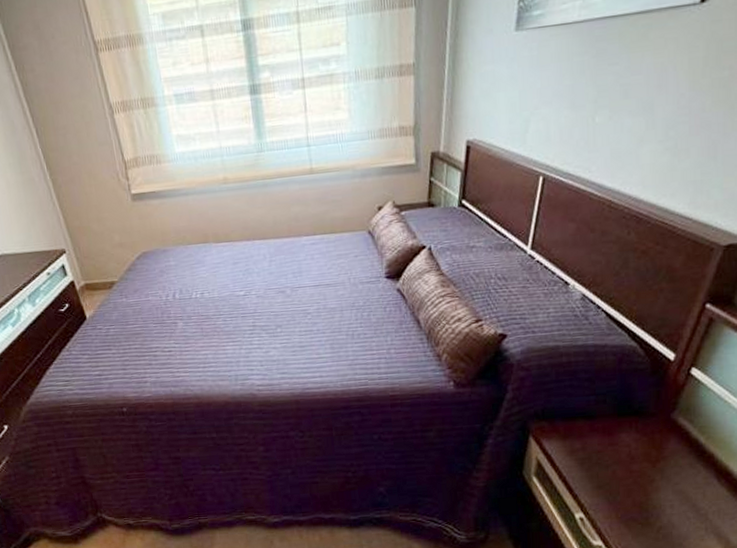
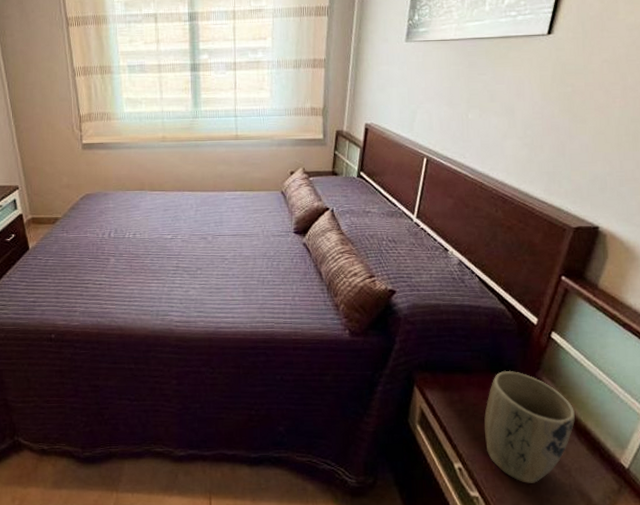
plant pot: none [610,412,715,529] -> present [484,370,575,483]

